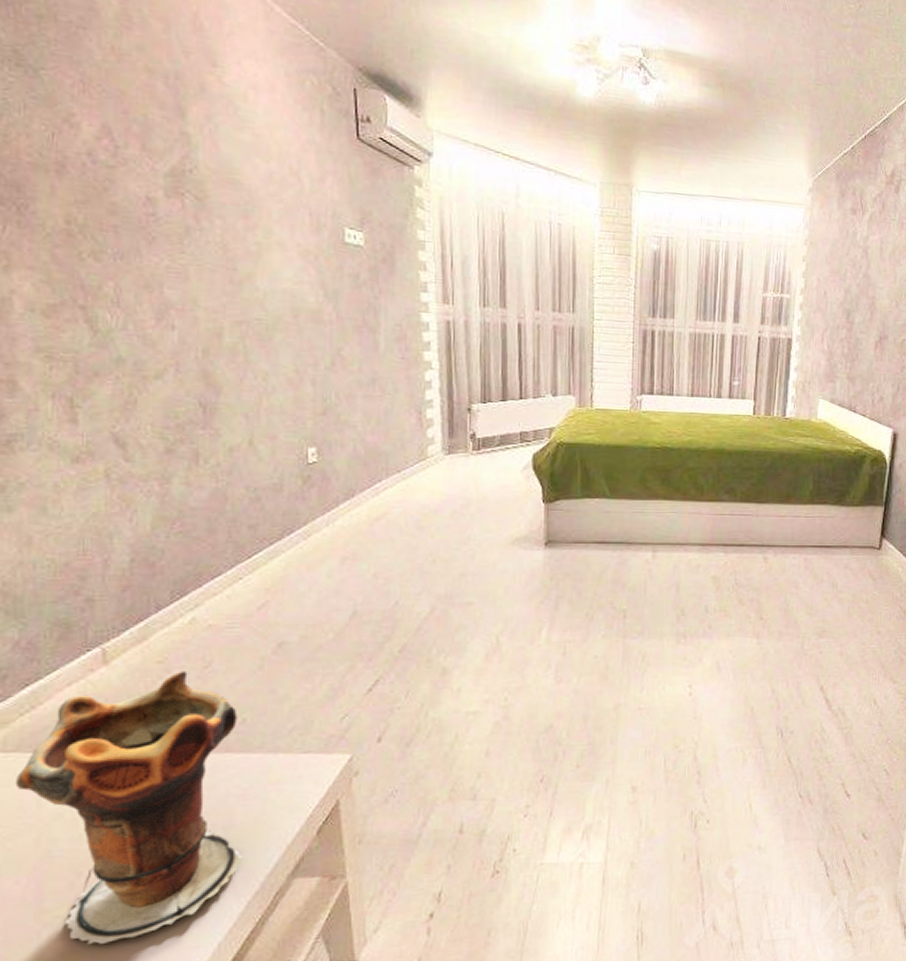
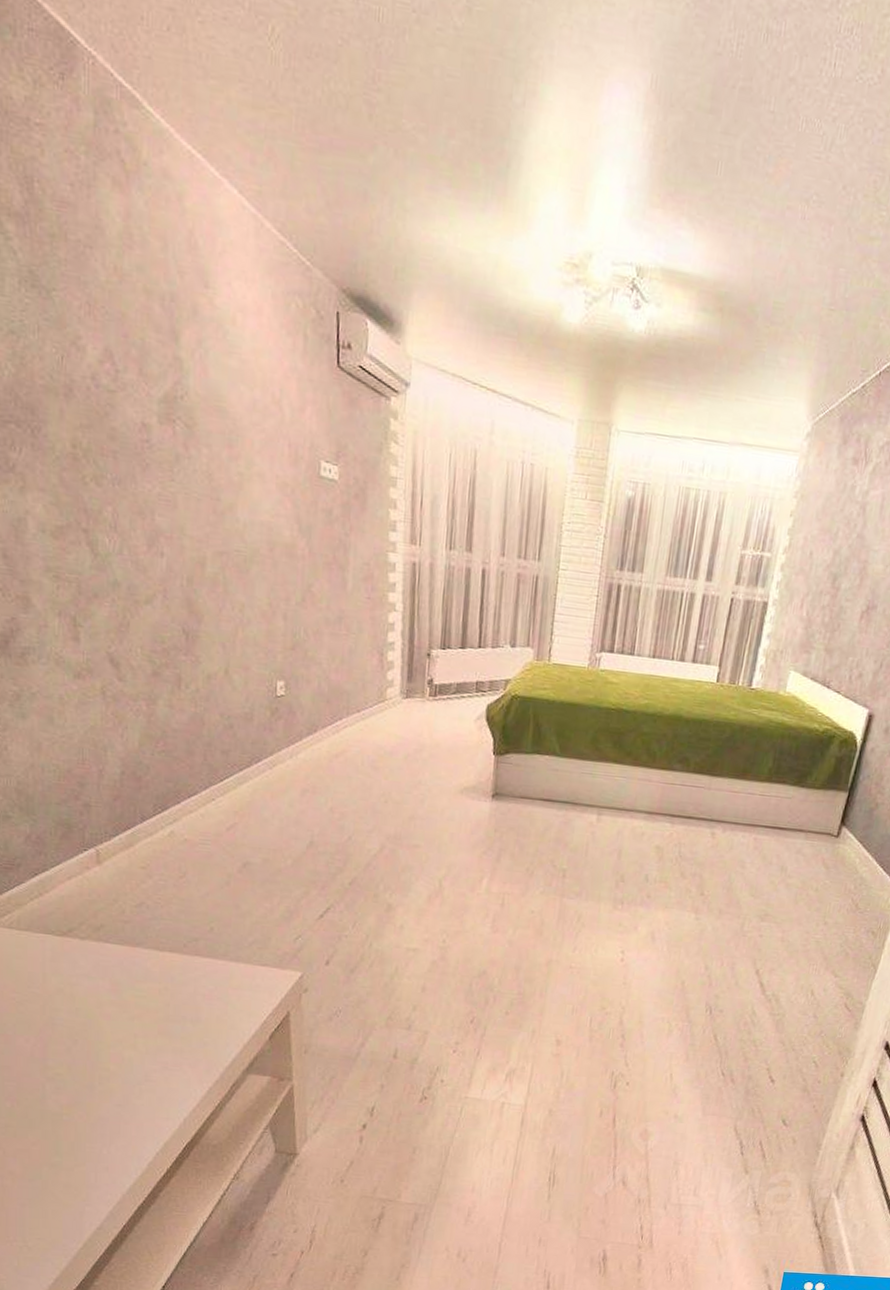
decorative vase: present [15,670,242,945] -> none [26,878,206,1103]

